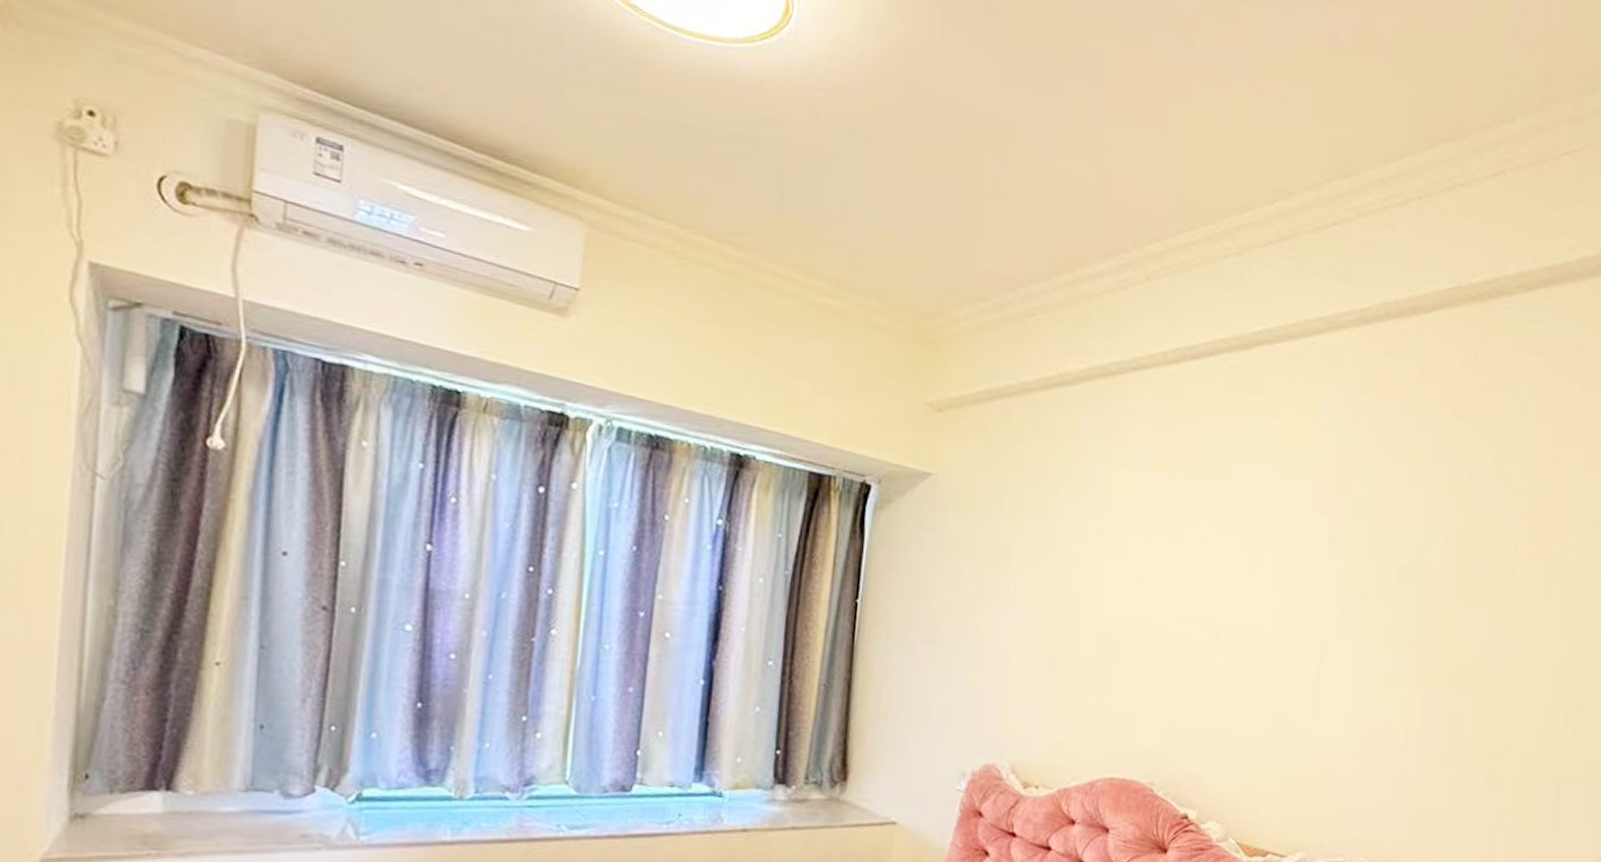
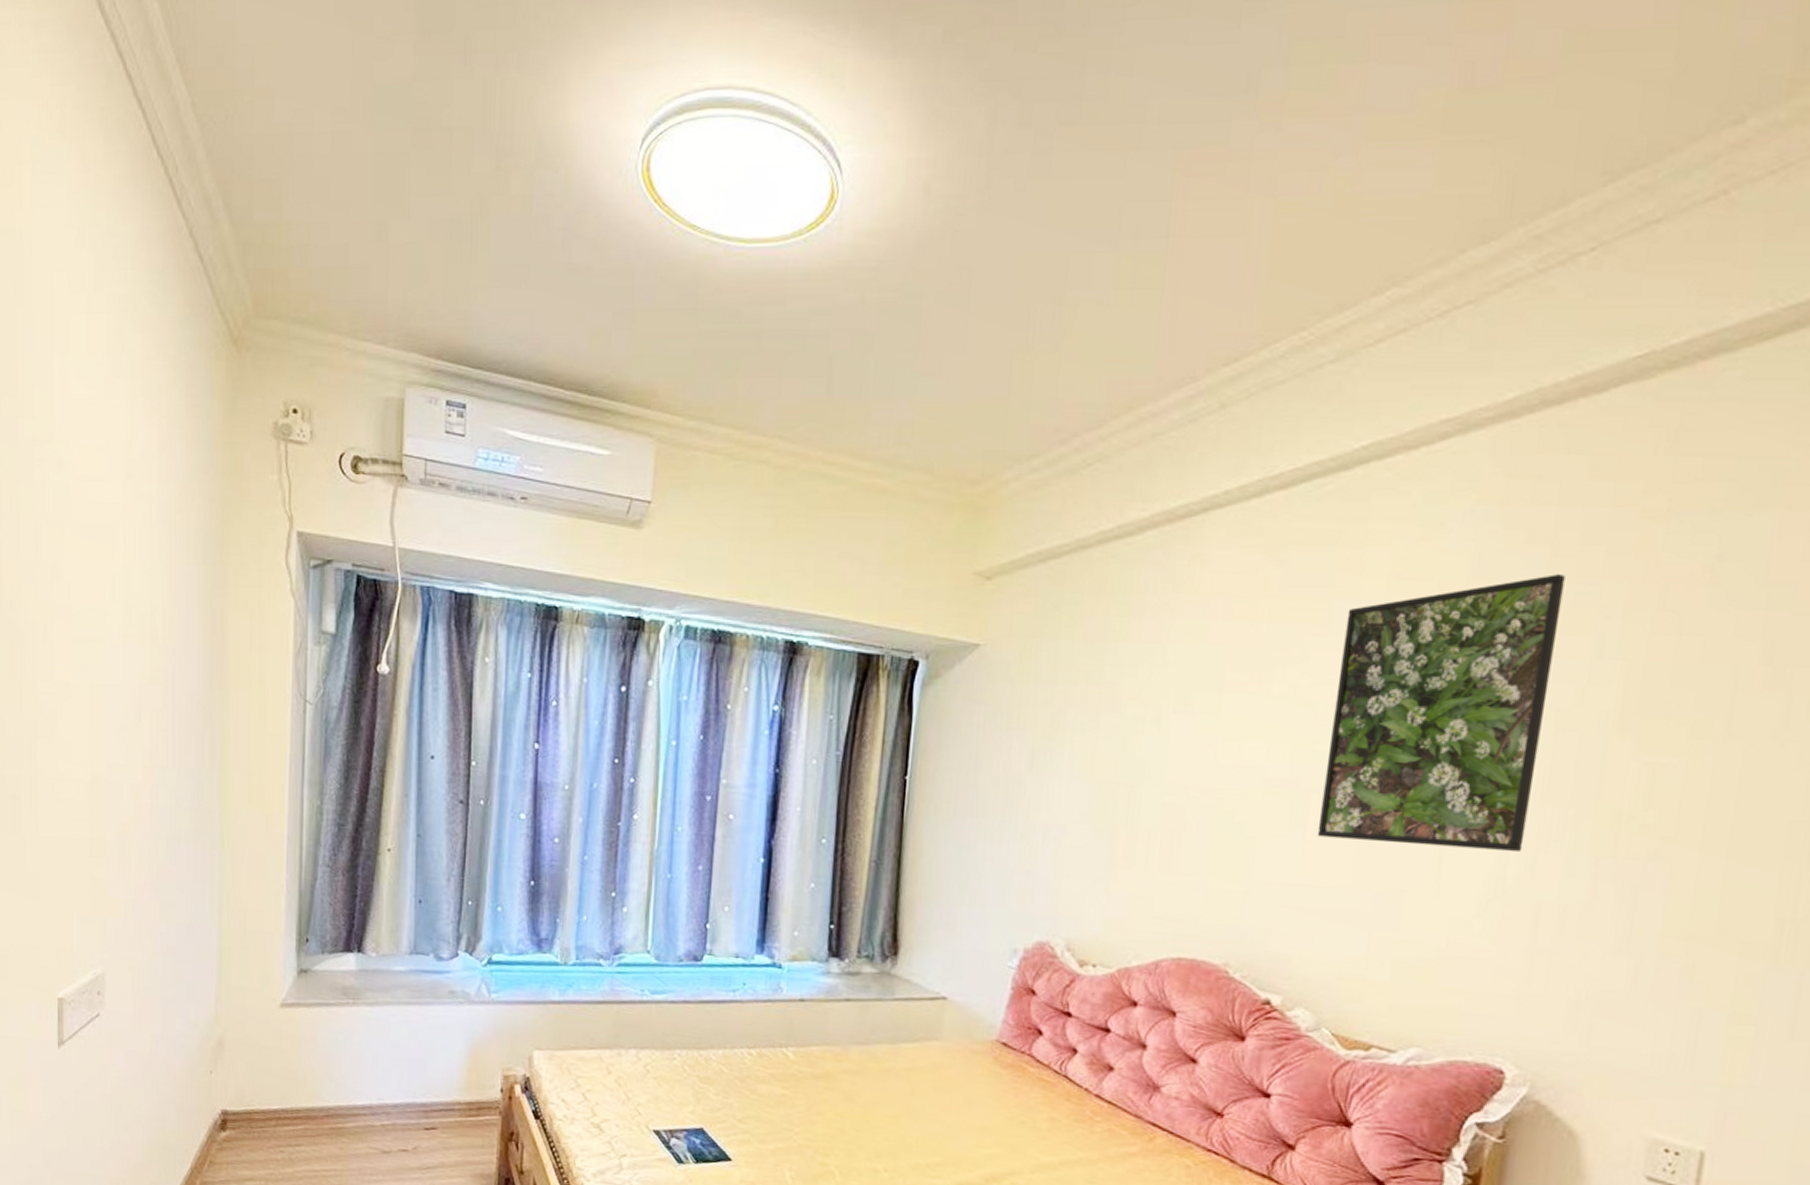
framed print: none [1224,455,1404,684] -> present [1317,574,1565,853]

